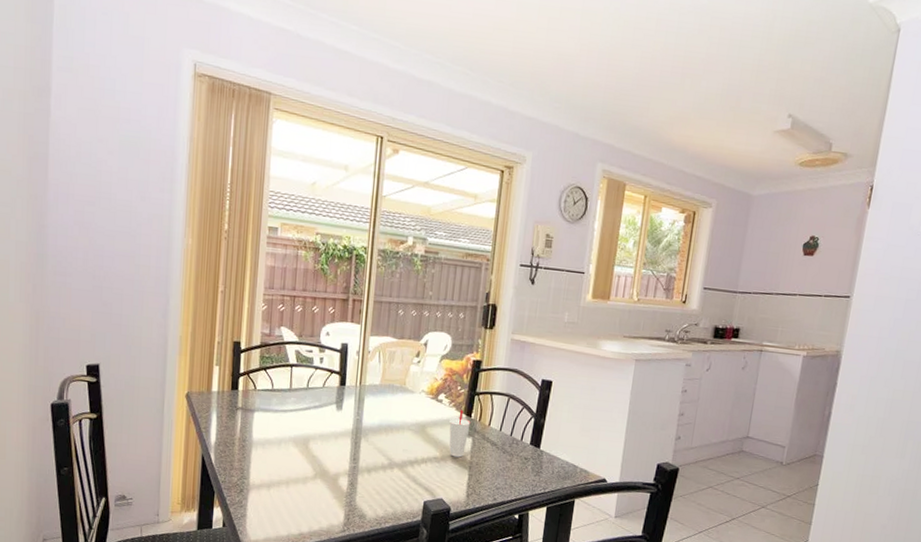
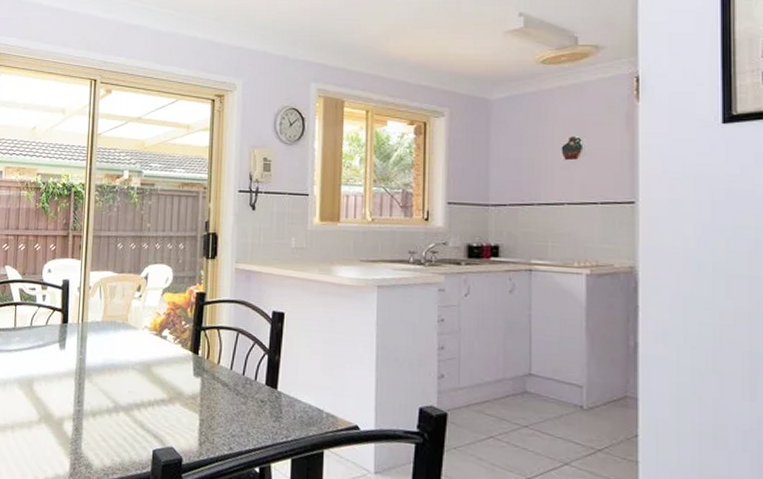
cup: present [449,409,471,458] -> none [175,345,198,400]

